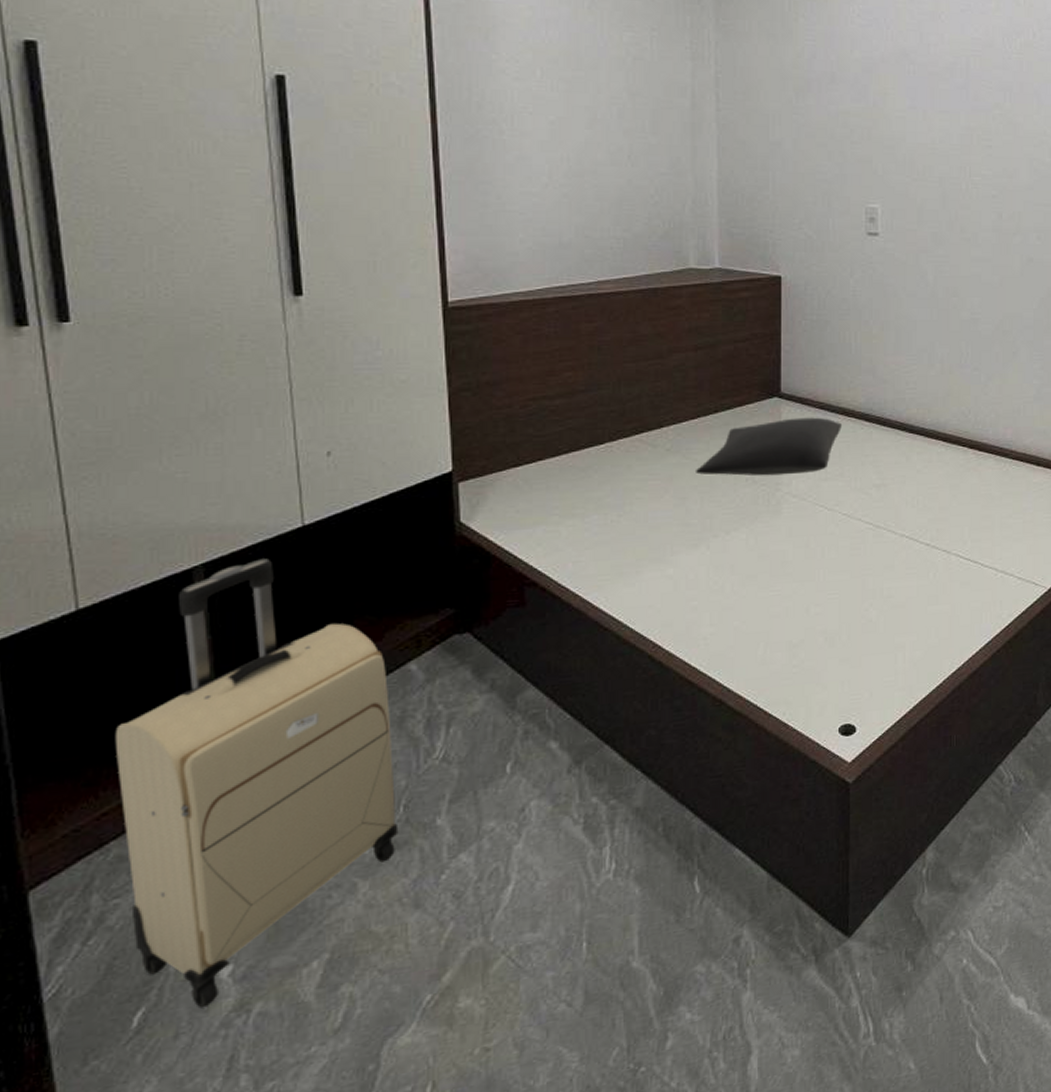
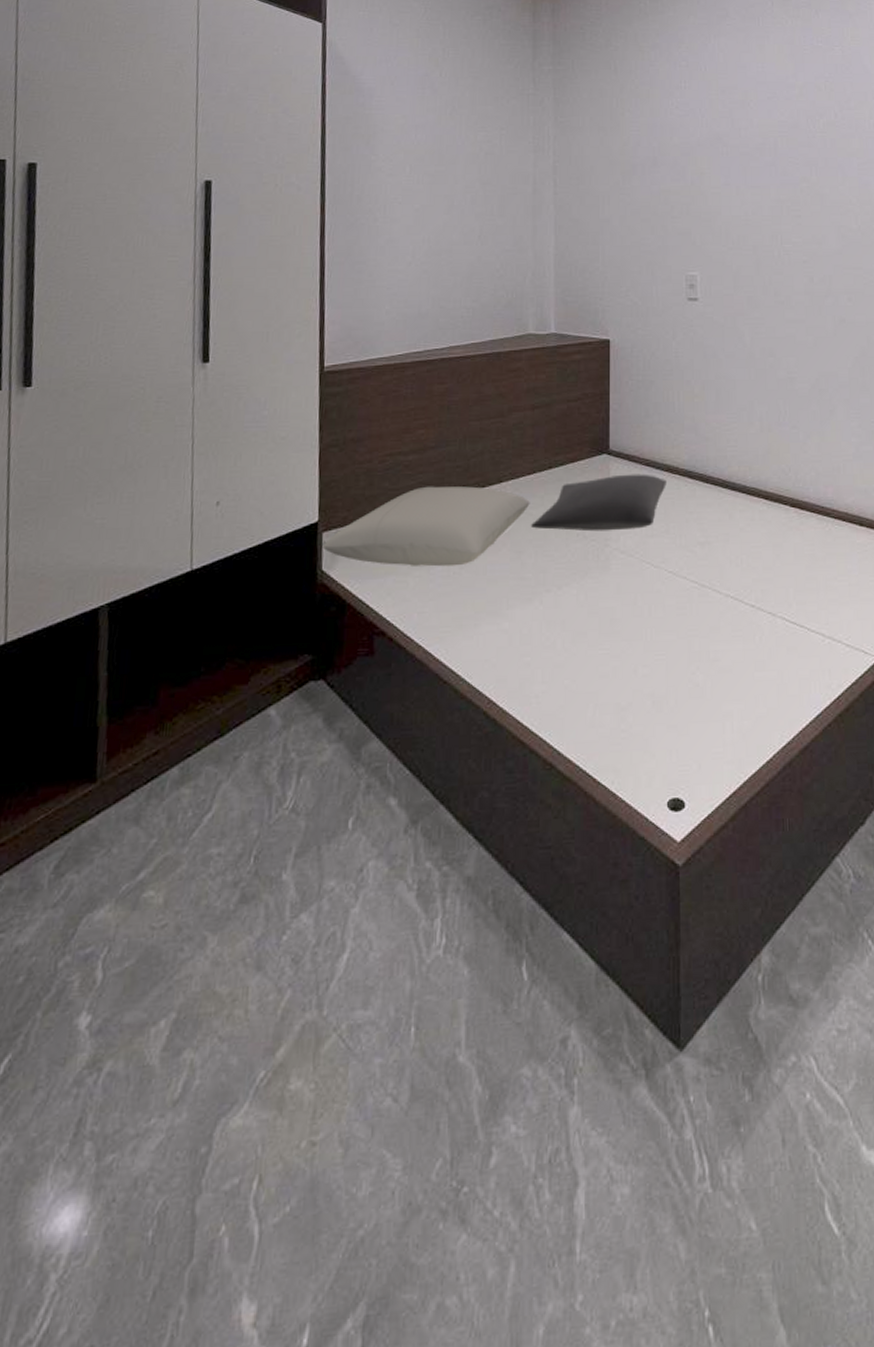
suitcase: present [115,558,399,1009] -> none [11,600,250,1061]
pillow: none [459,432,694,516] -> present [322,486,530,567]

